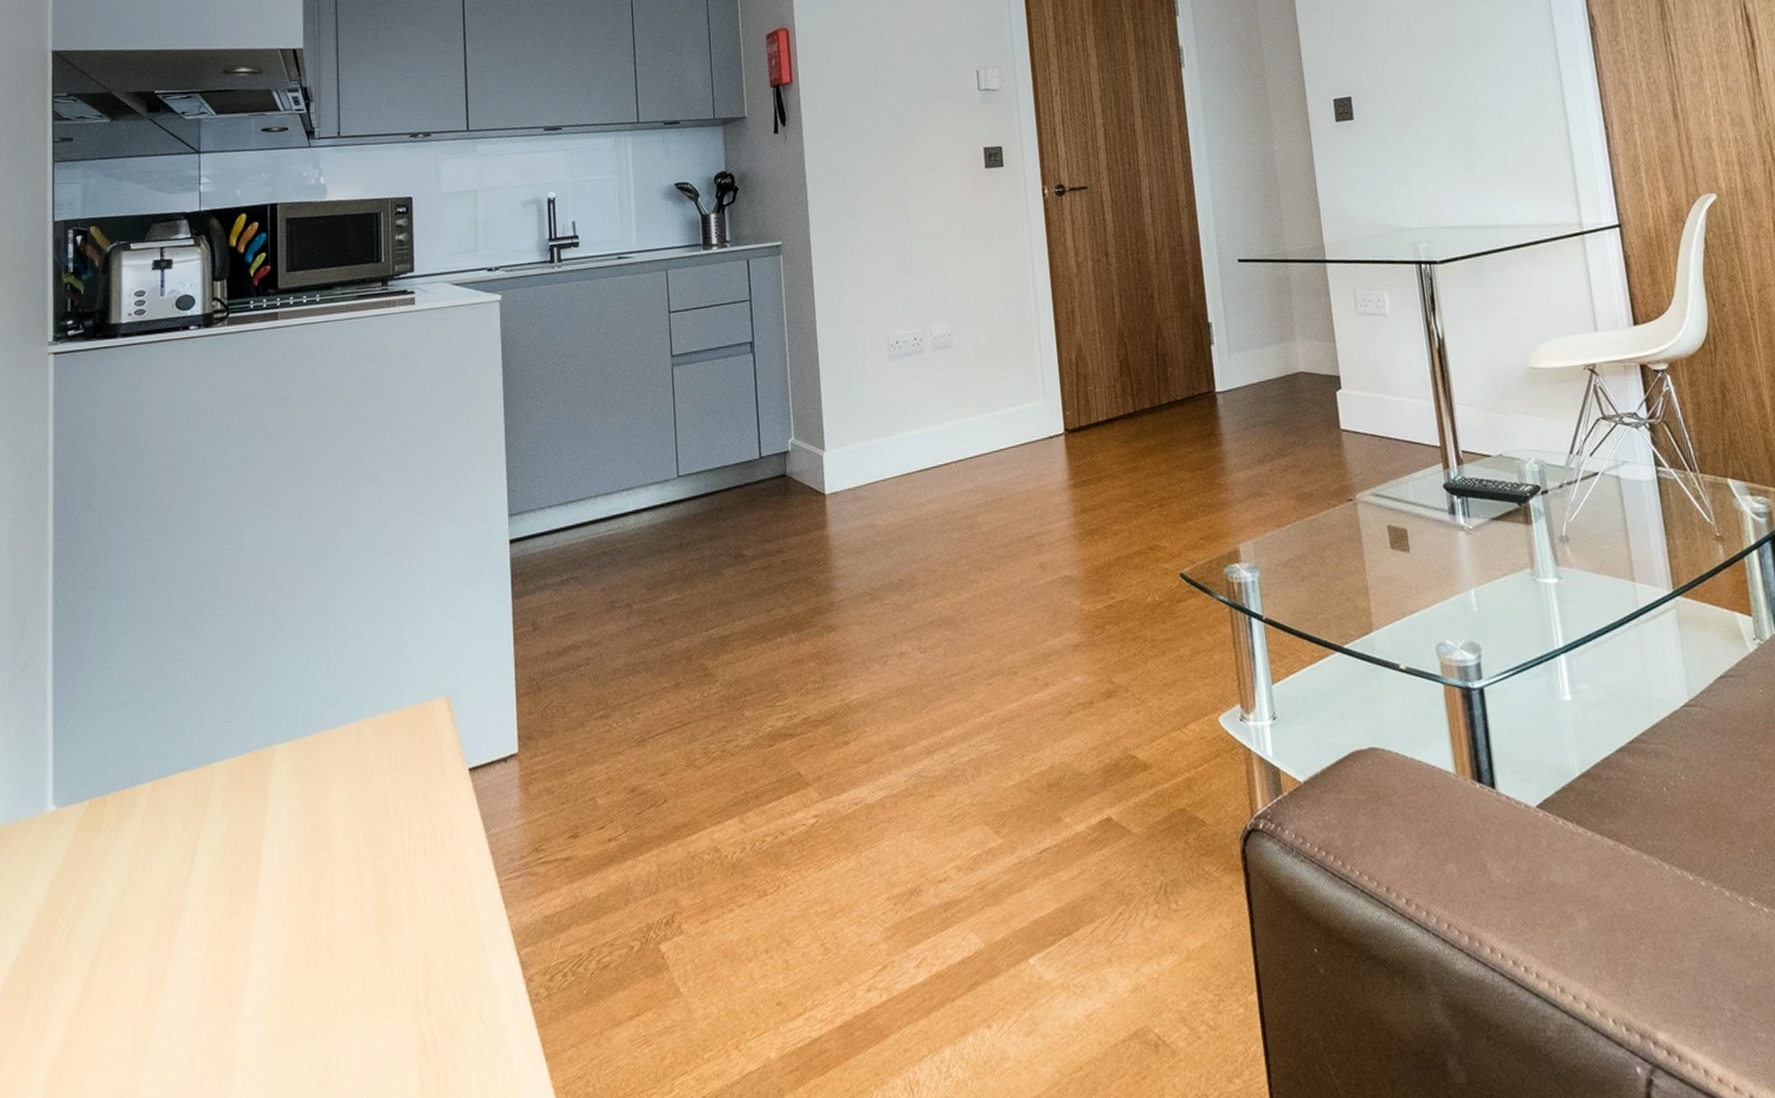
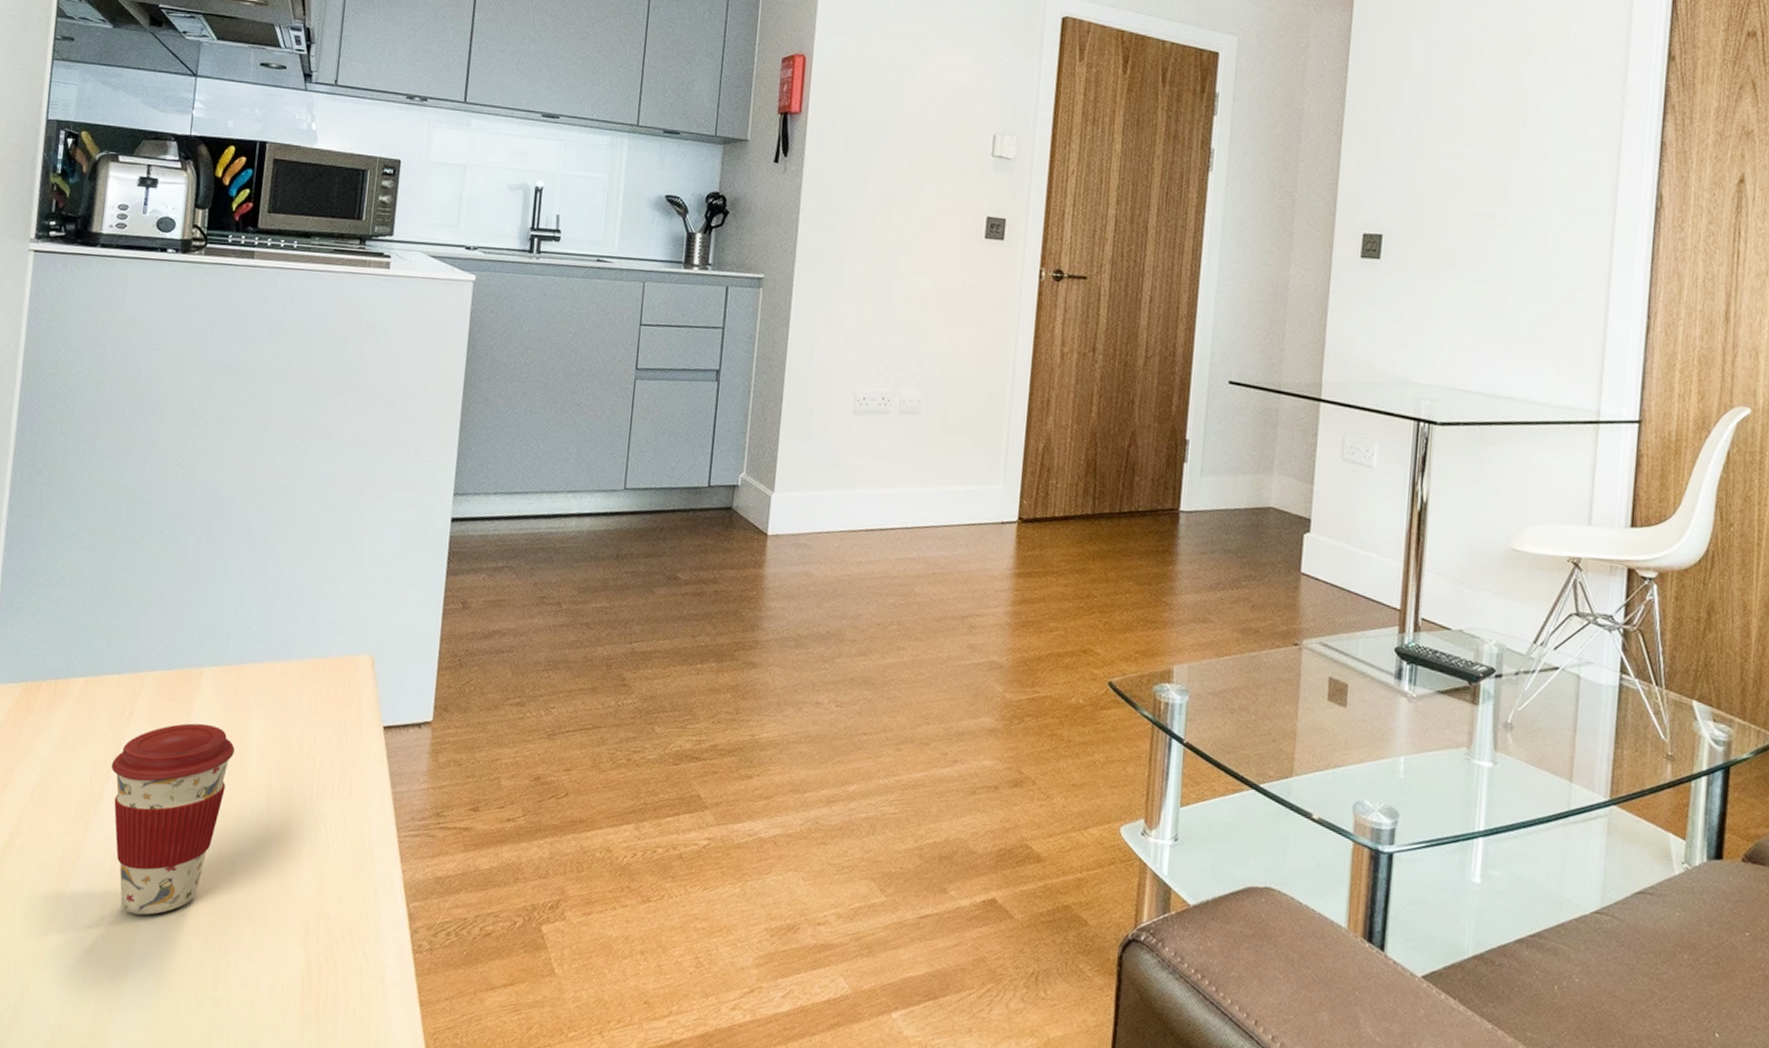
coffee cup: none [189,804,317,1027] -> present [111,723,235,916]

